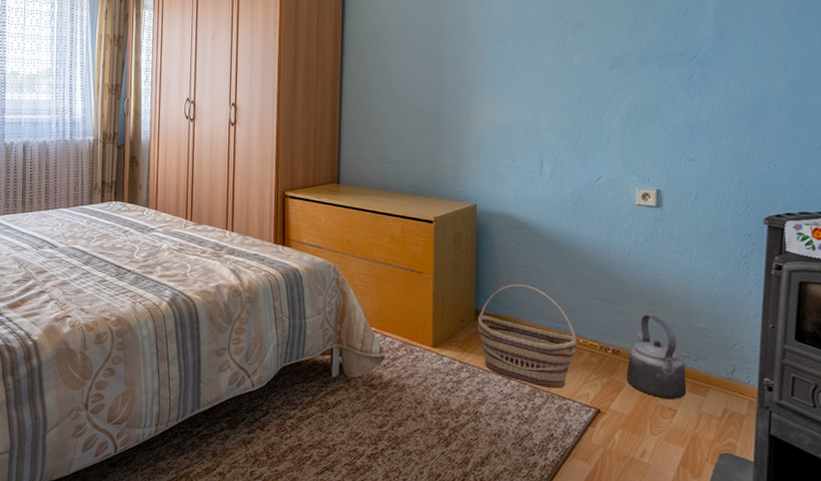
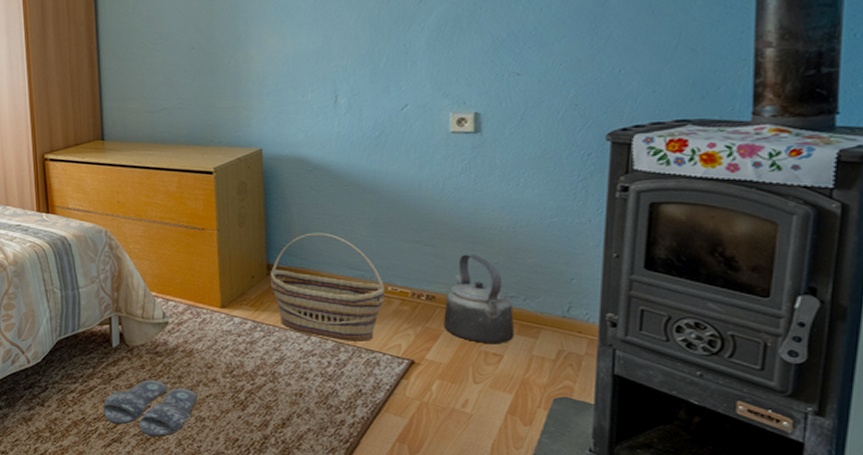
slippers: none [319,411,406,467] -> present [103,379,197,436]

